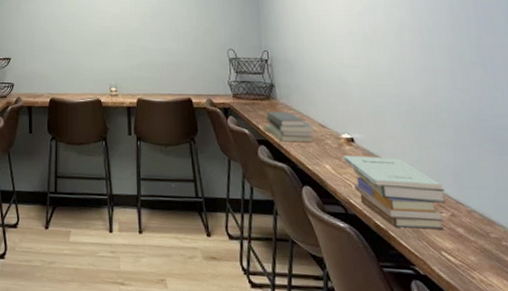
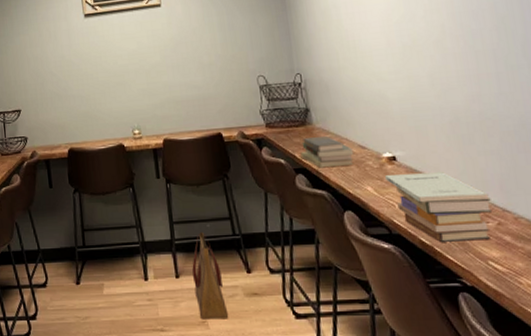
shopping bag: none [155,191,187,280] -> present [192,232,229,320]

